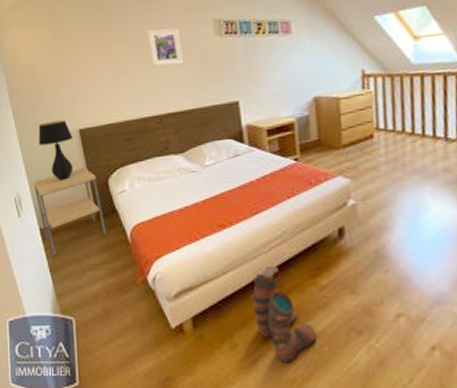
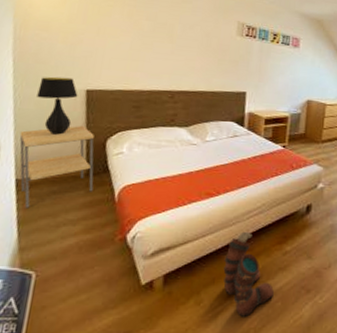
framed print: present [146,28,183,67] -> none [174,16,206,52]

